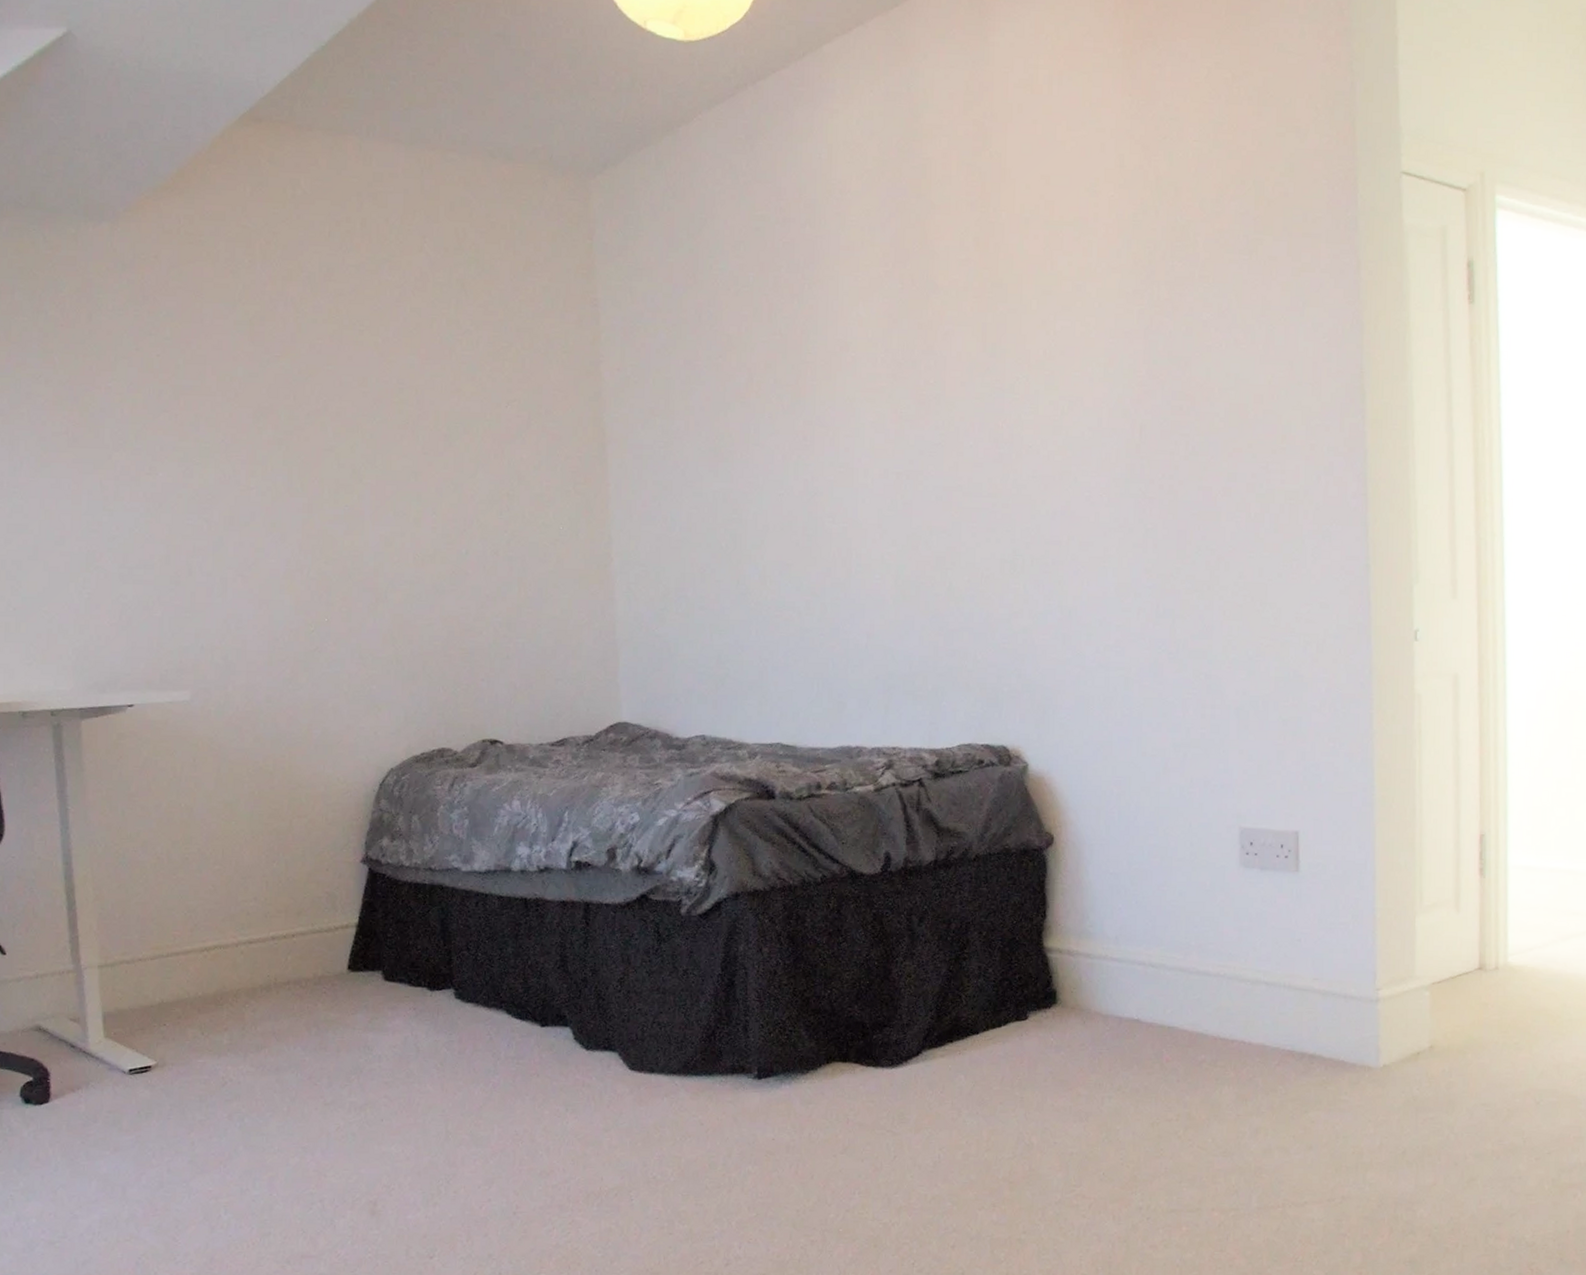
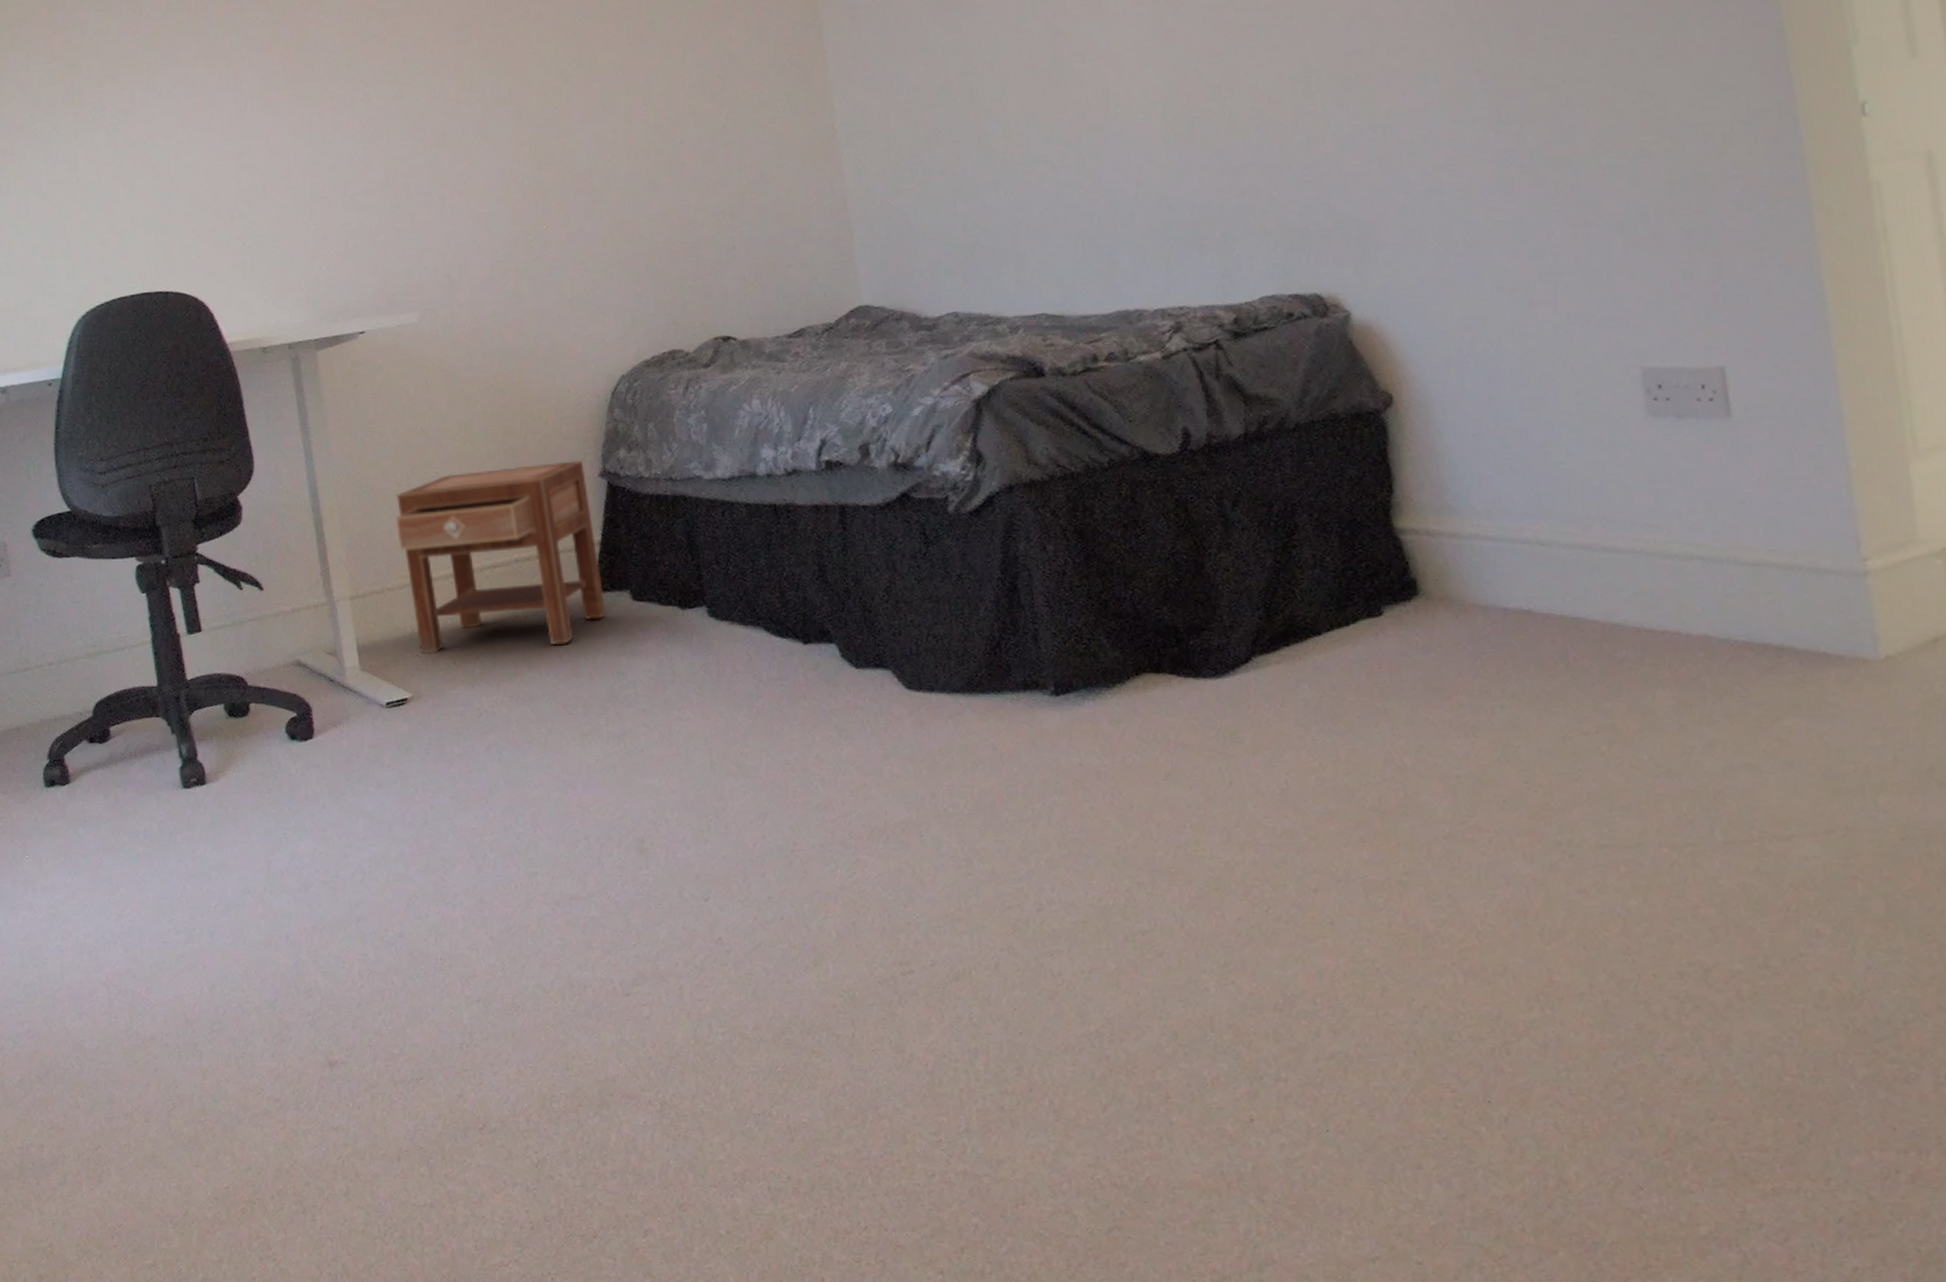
nightstand: none [152,846,358,1023] -> present [395,460,607,653]

